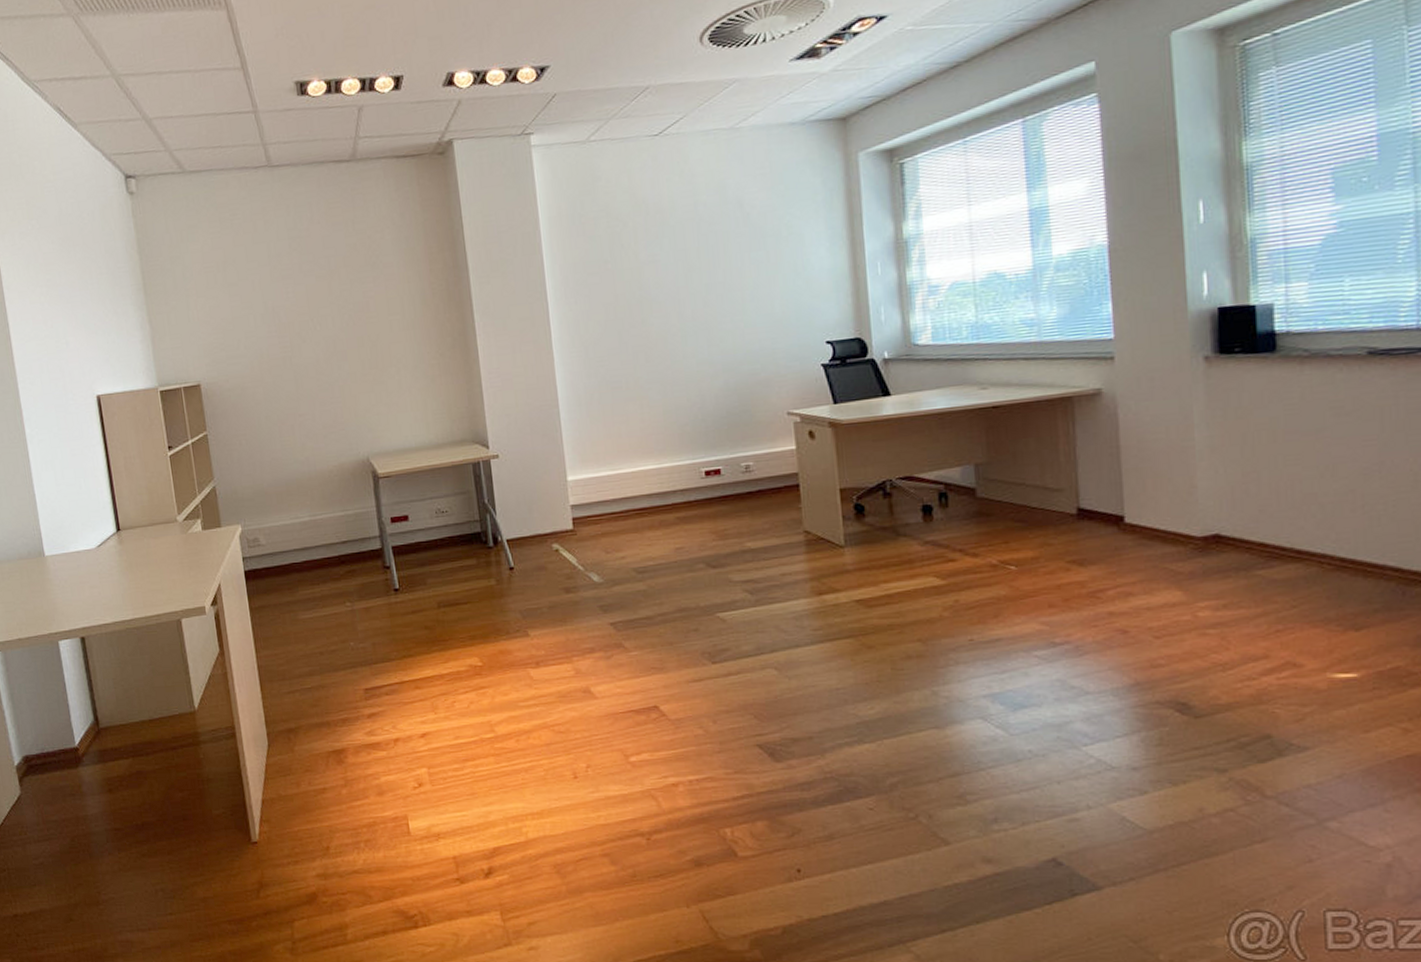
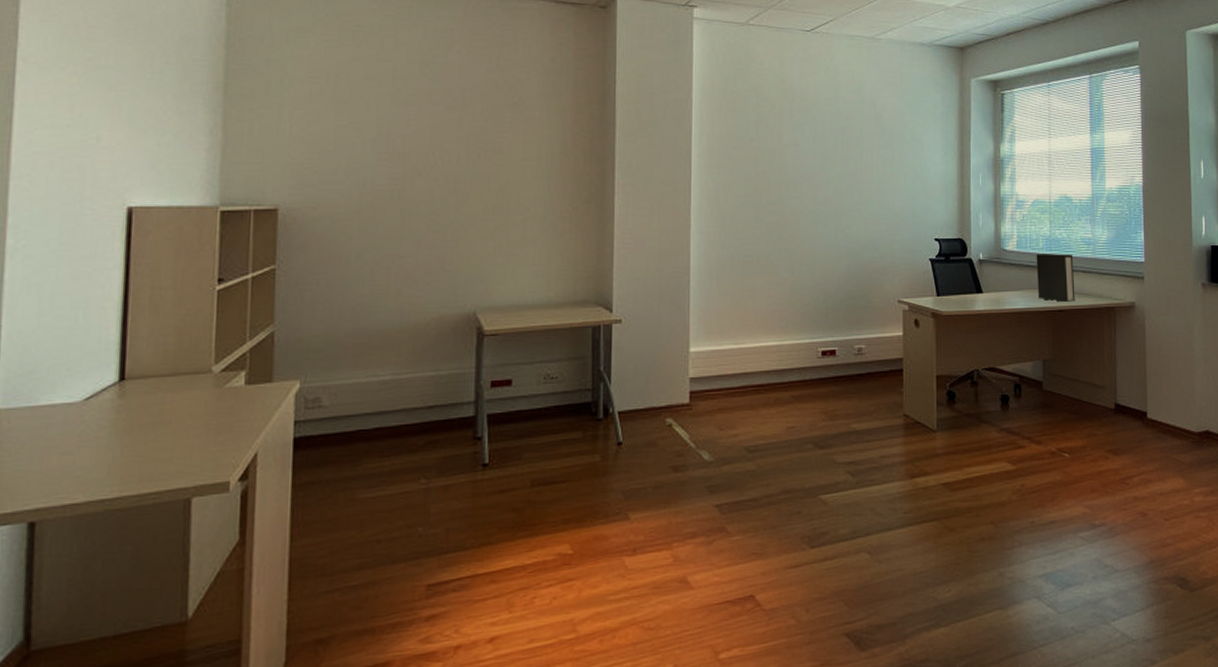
binder: none [958,340,1016,397] -> present [1036,254,1075,302]

